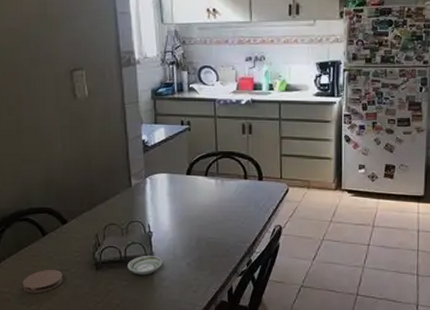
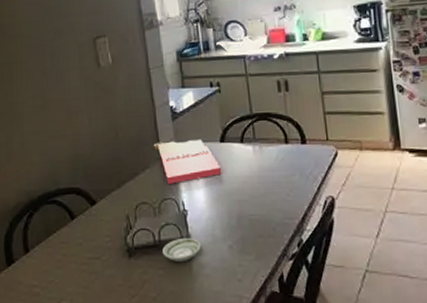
coaster: present [22,269,63,293] -> none [52,257,94,286]
cutting board: none [124,171,186,209] -> present [153,140,222,184]

